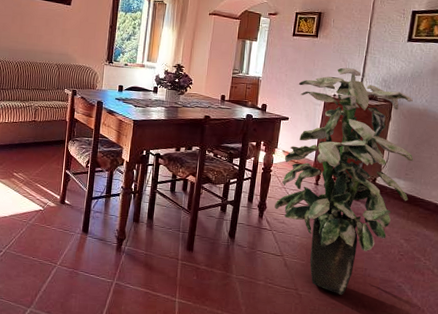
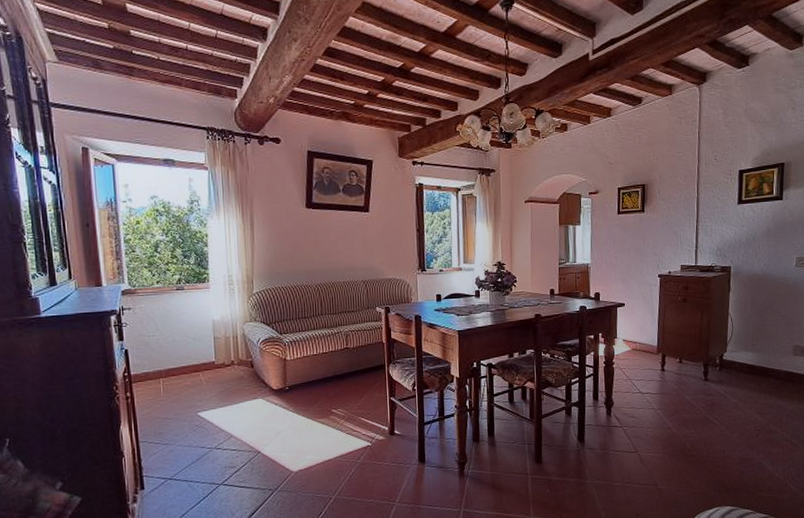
indoor plant: present [274,67,414,295] -> none [622,241,759,482]

